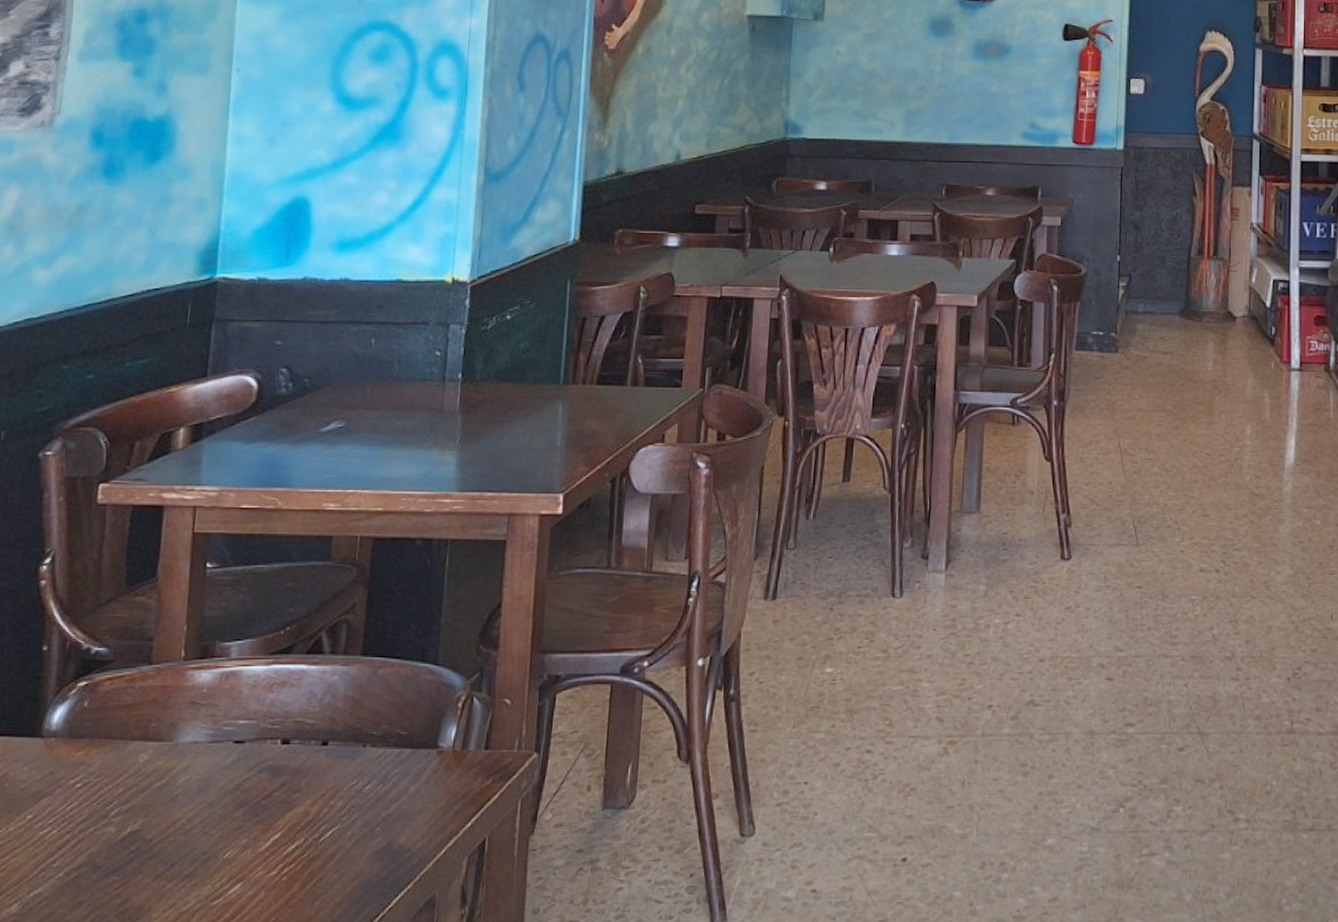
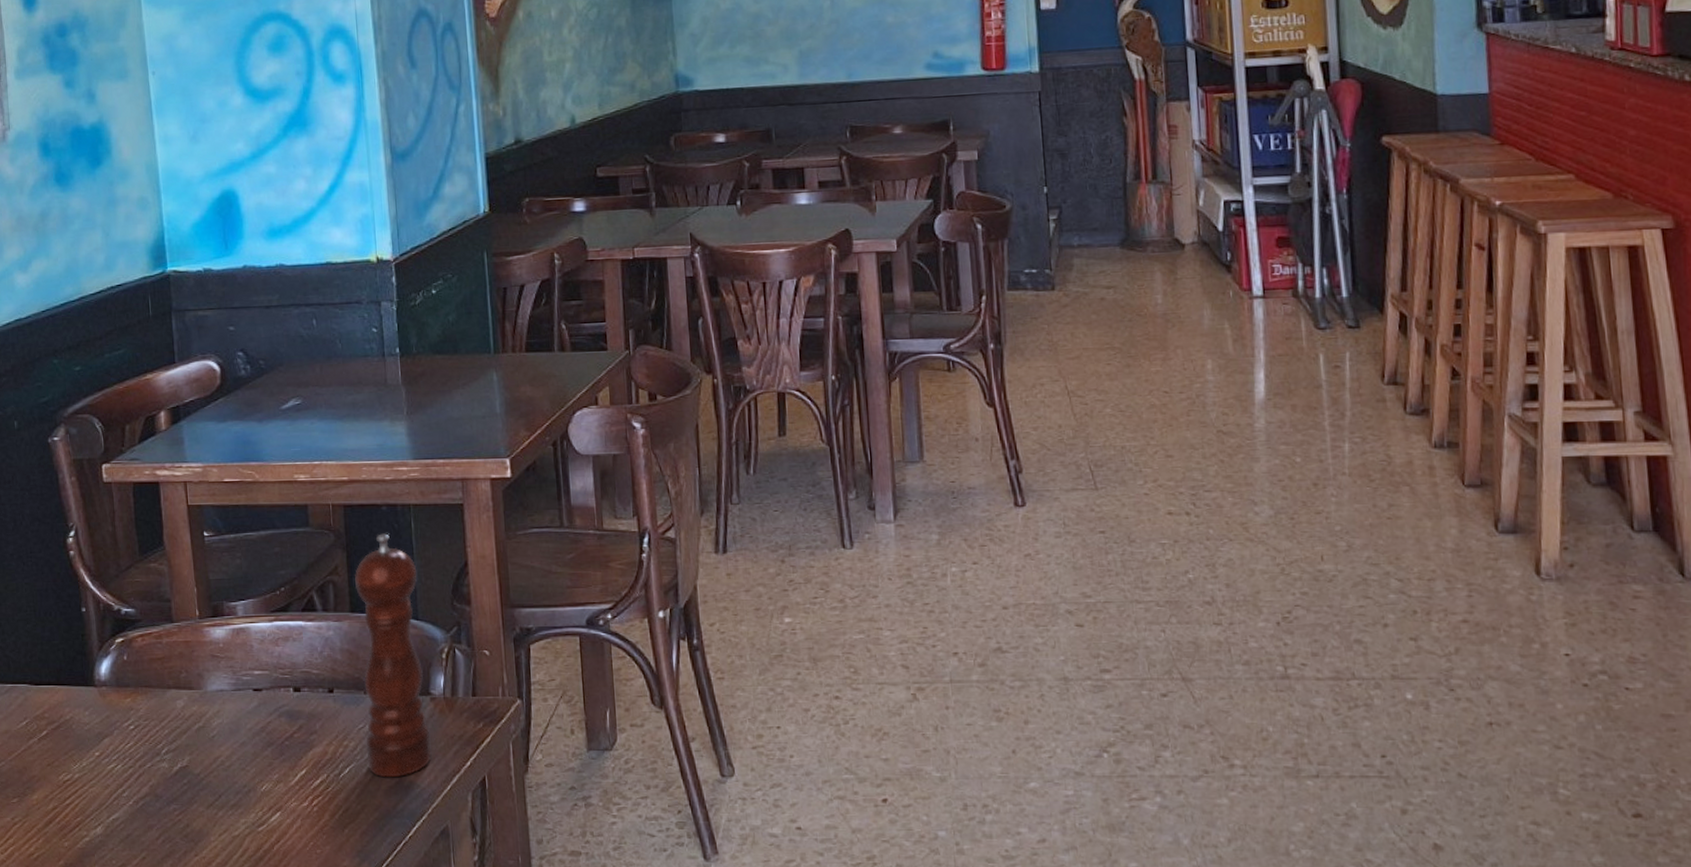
pepper mill: none [354,570,444,842] -> present [355,533,432,778]

